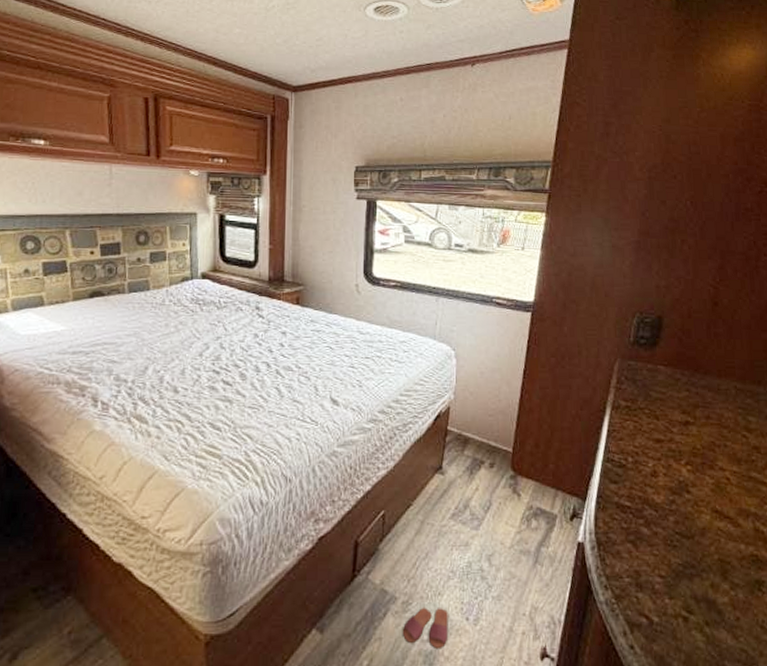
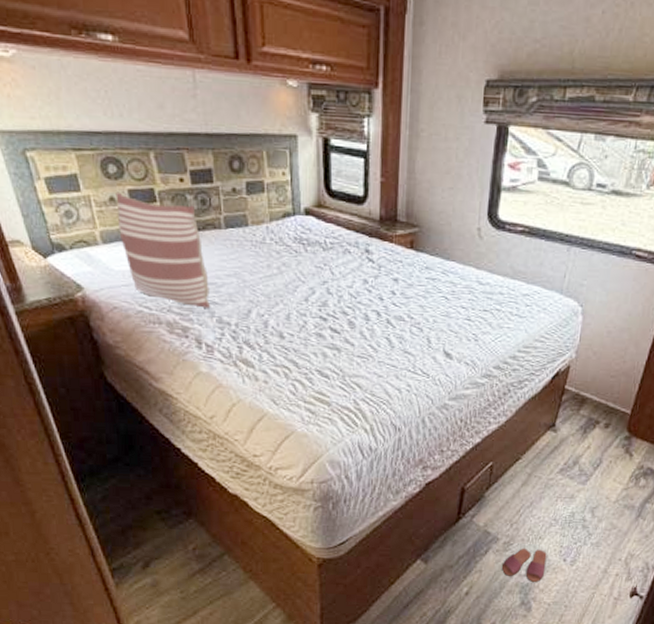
pillow: none [29,264,110,367] -> present [115,191,211,309]

